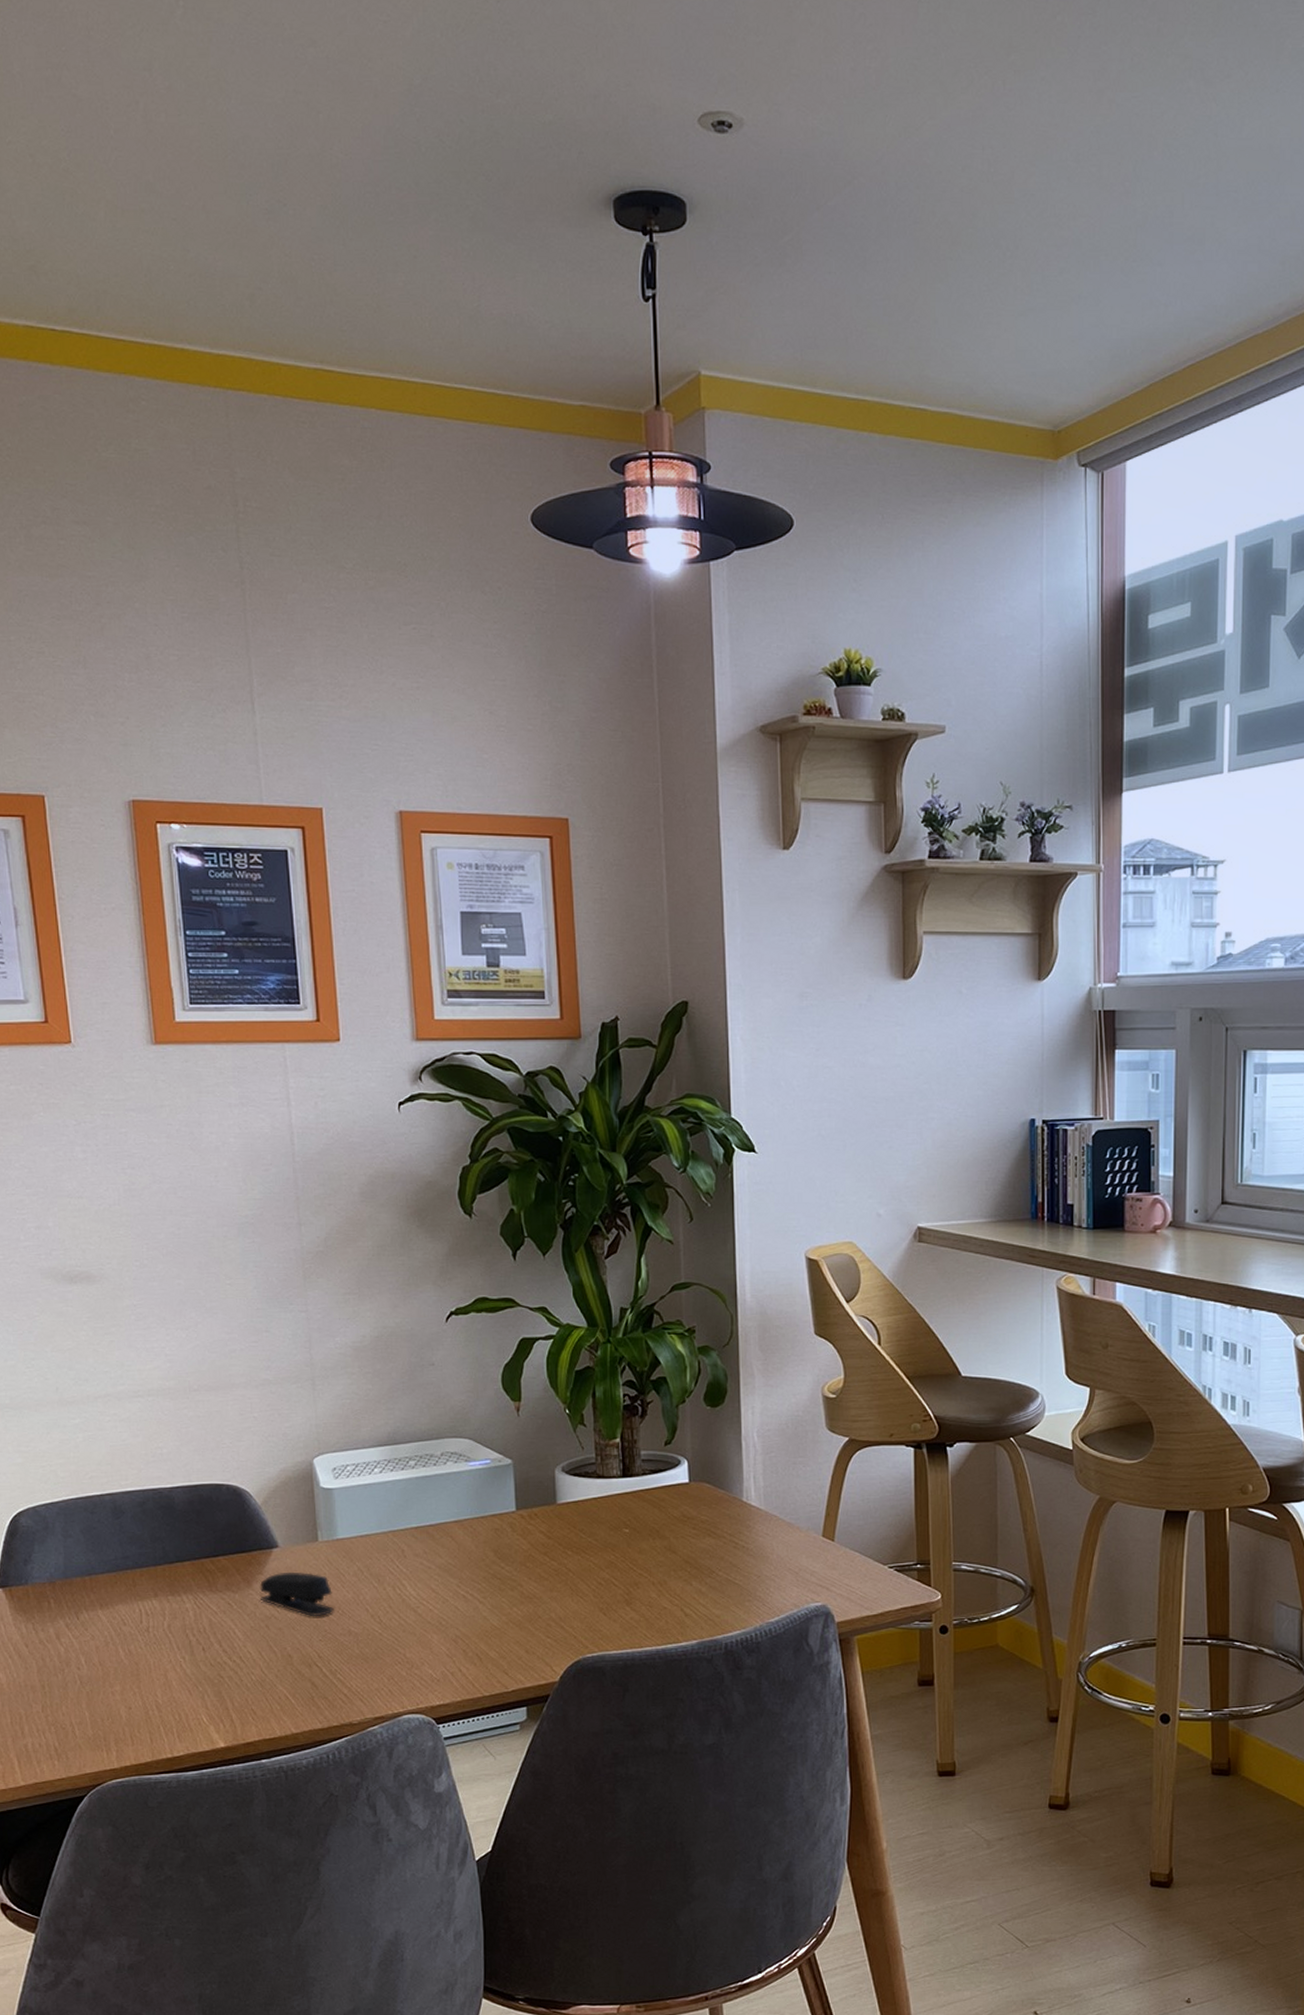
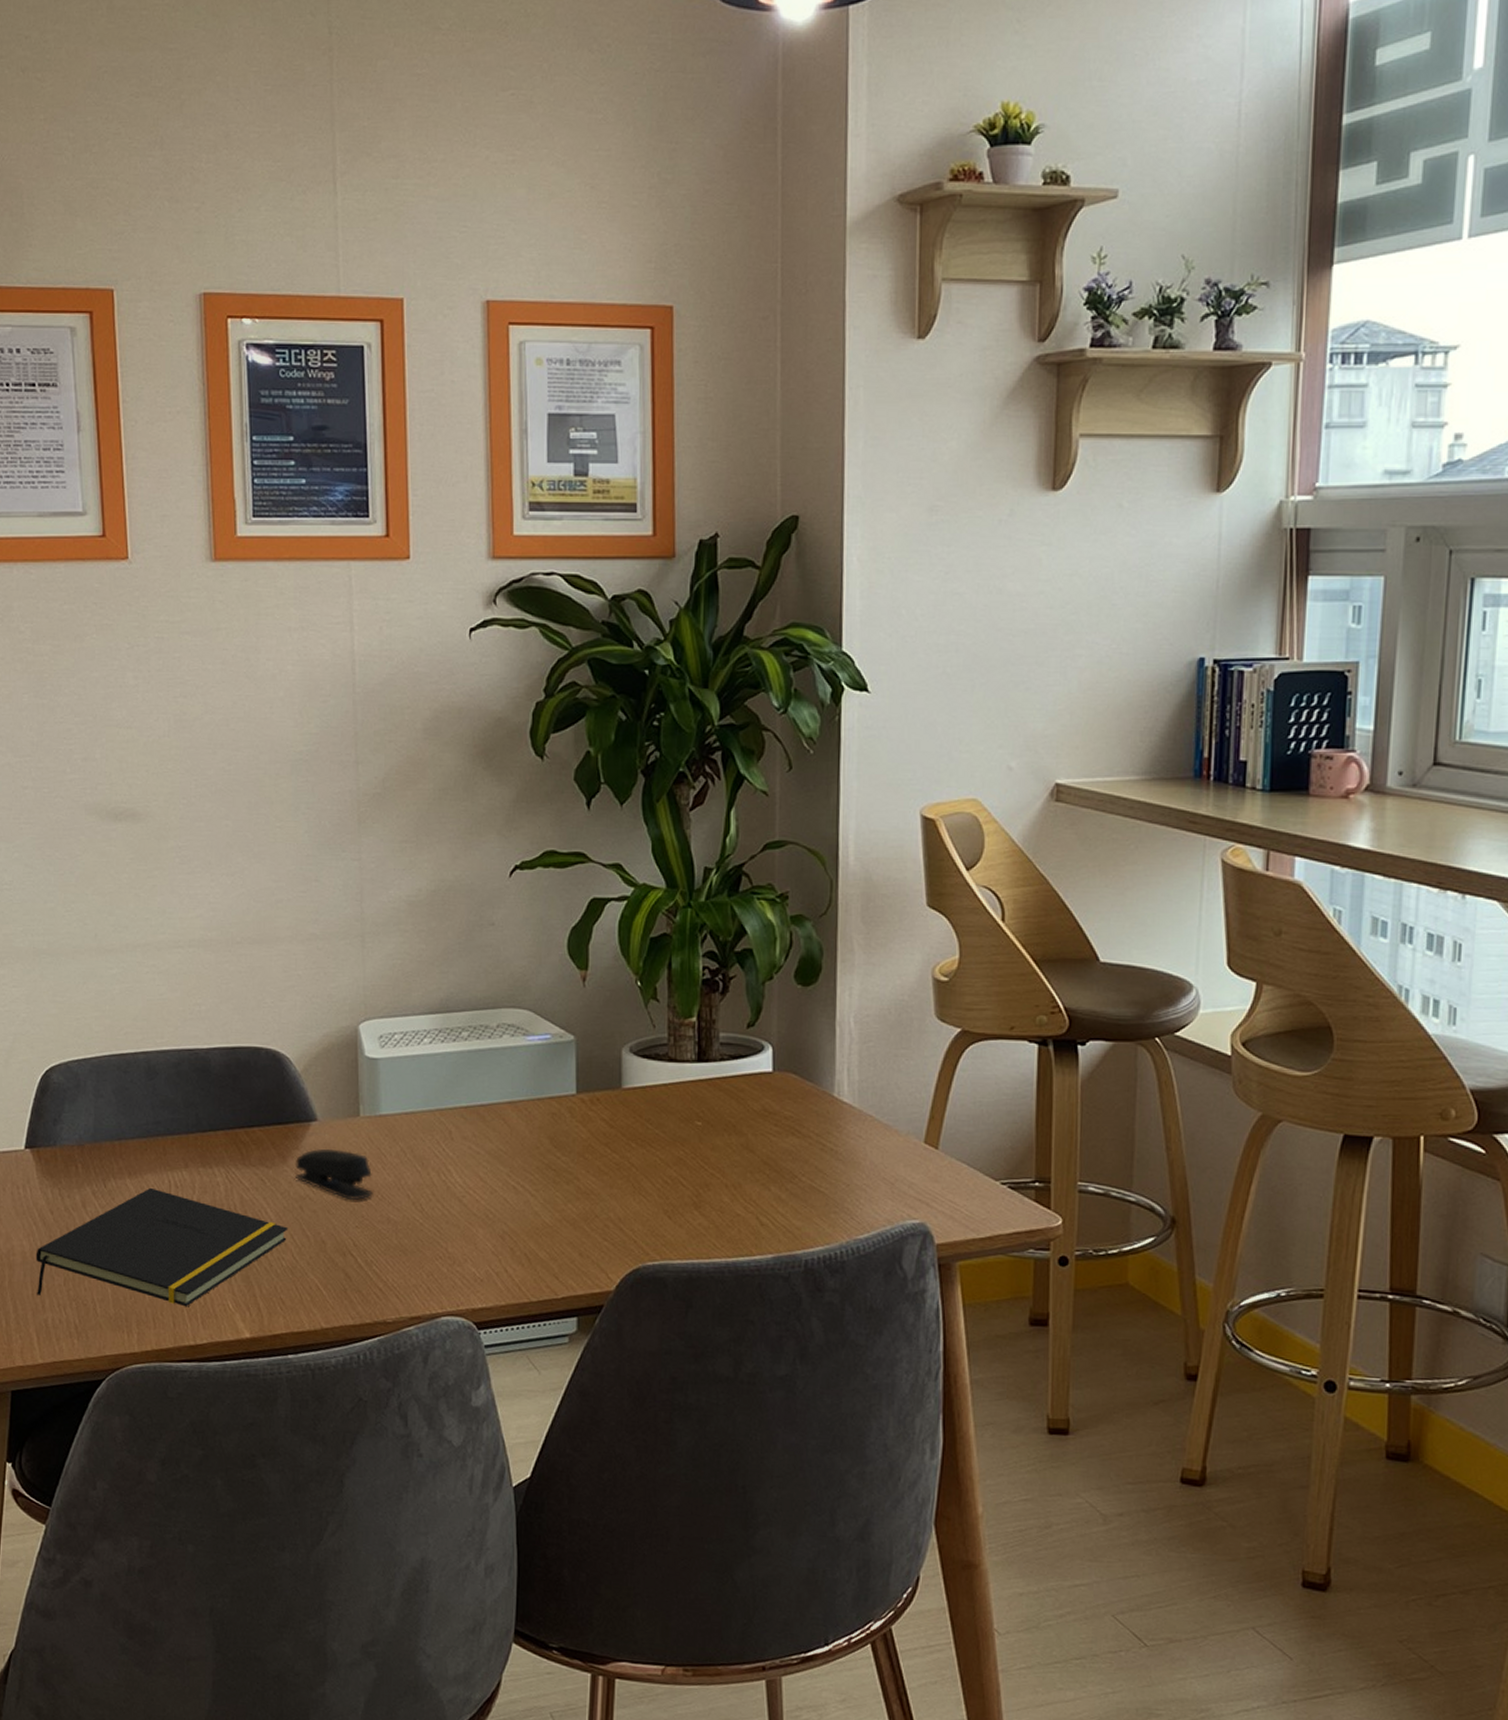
notepad: none [12,1617,256,1724] -> present [36,1187,288,1307]

